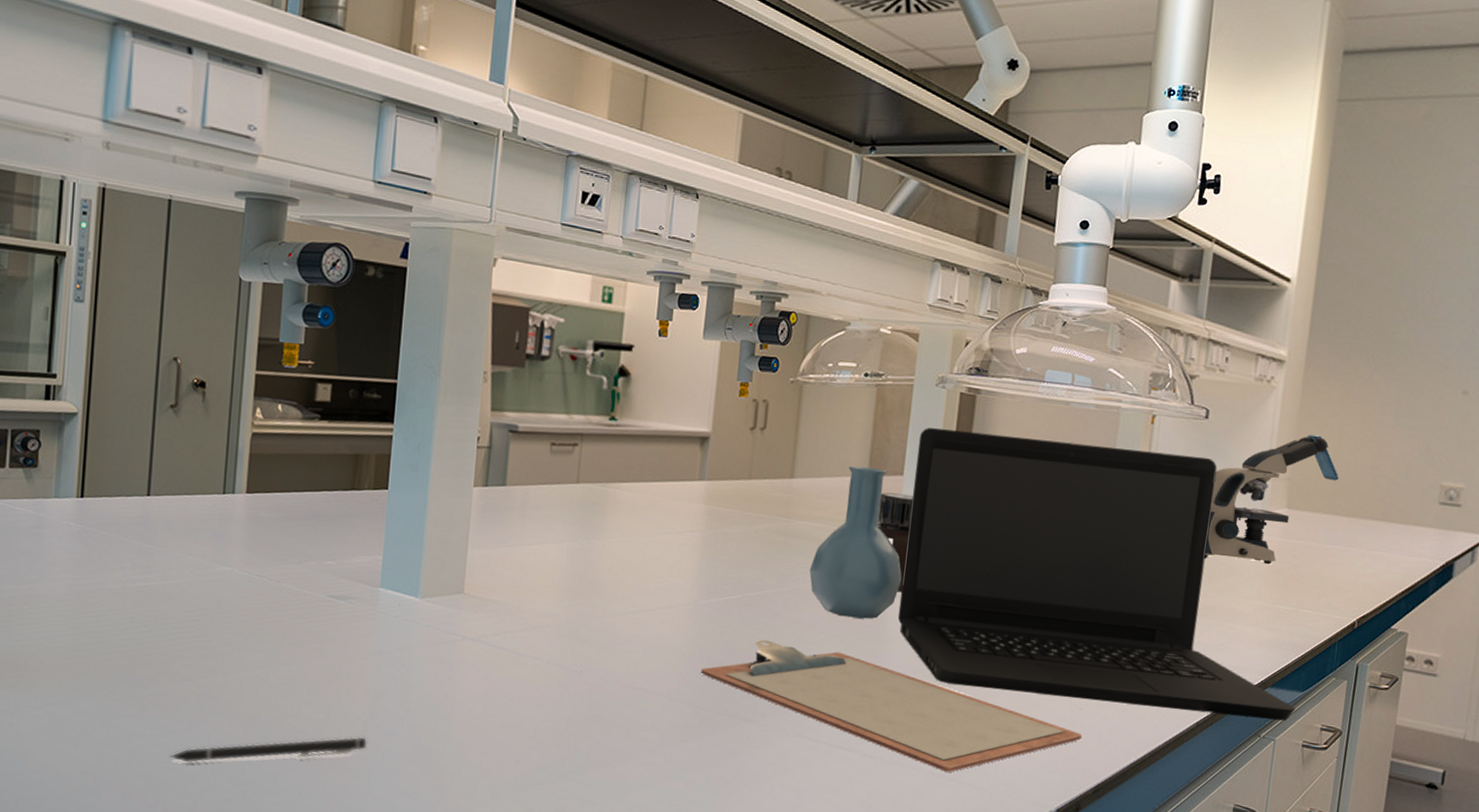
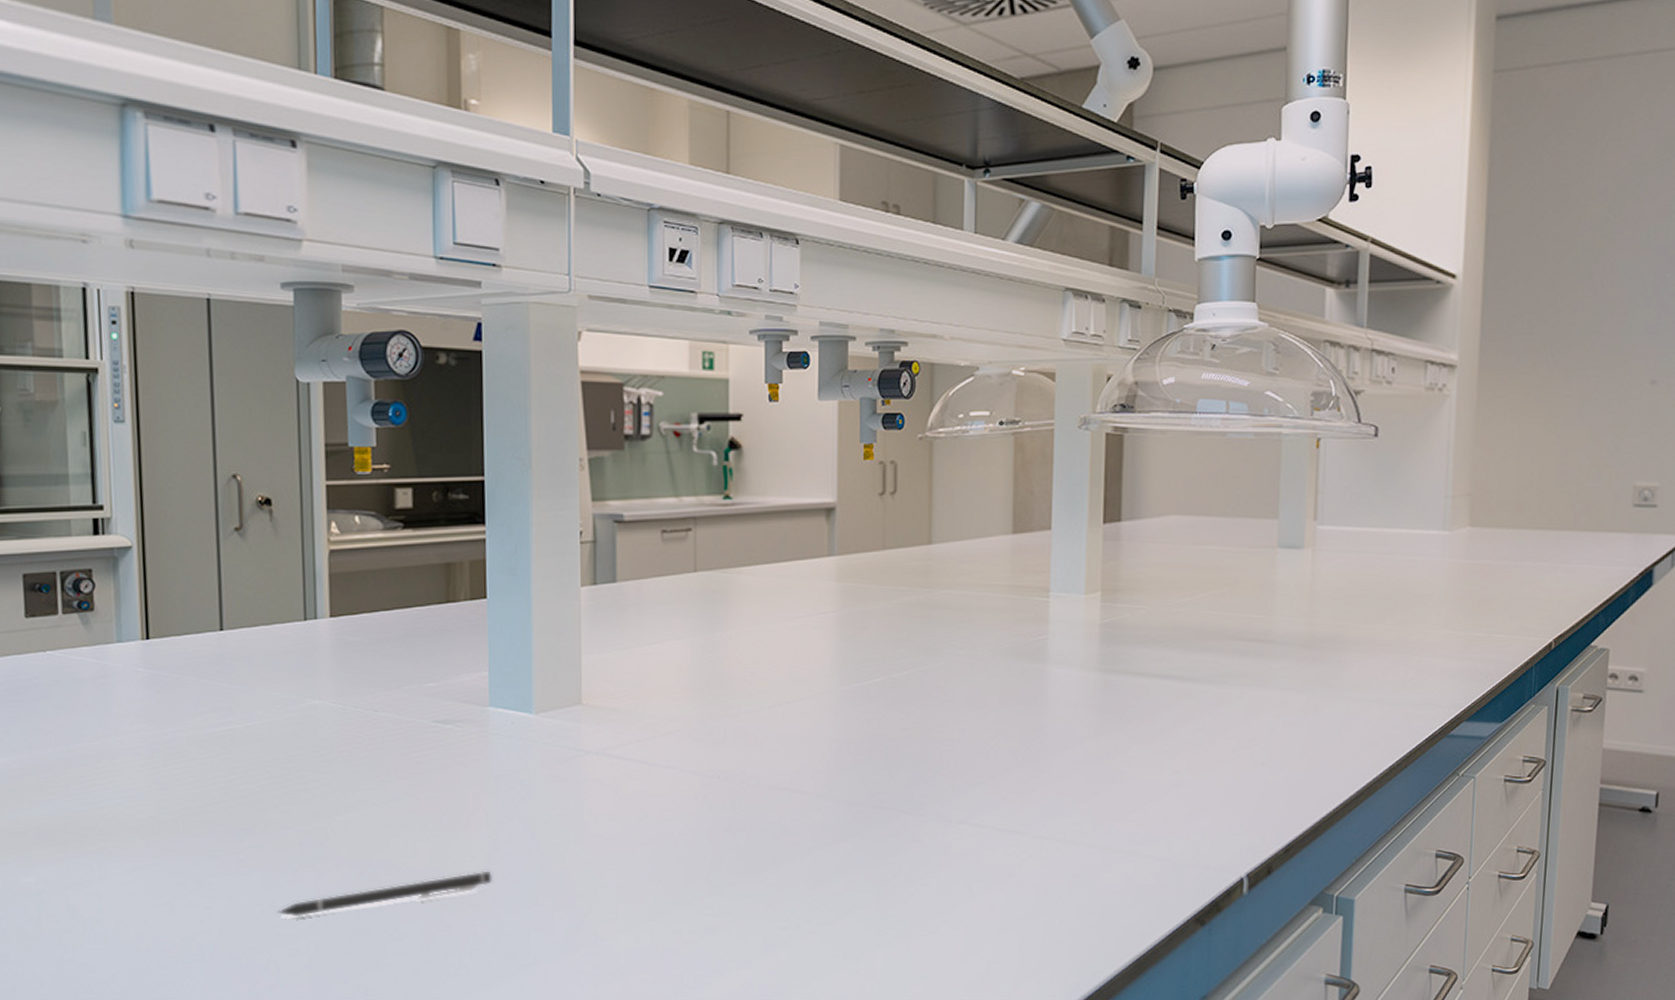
clipboard: present [701,639,1083,772] -> none [850,723,1269,846]
flask: present [809,465,902,619] -> none [958,524,1060,690]
bottle: present [877,492,913,592] -> none [1027,550,1064,656]
laptop: present [897,427,1296,722] -> none [1058,474,1495,757]
microscope: present [1204,435,1339,565] -> none [1385,444,1524,590]

